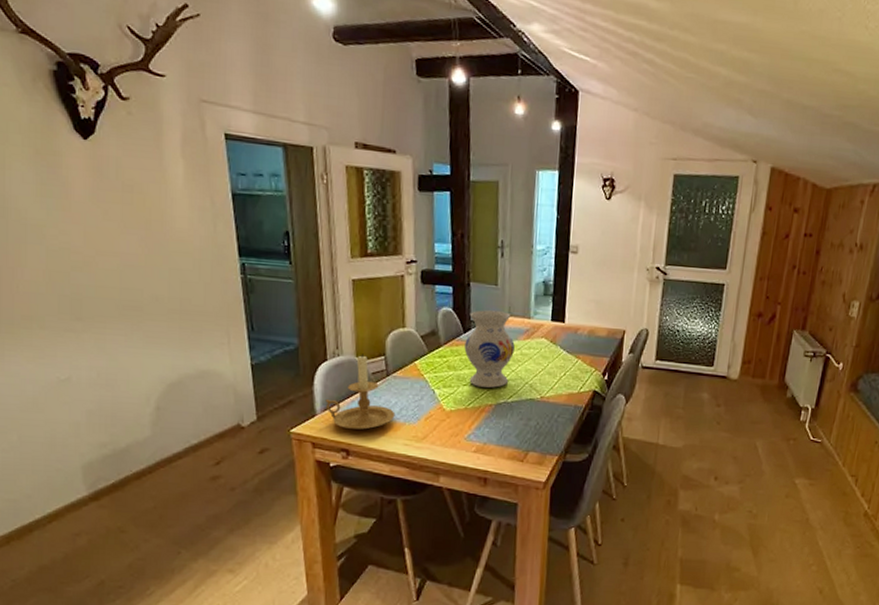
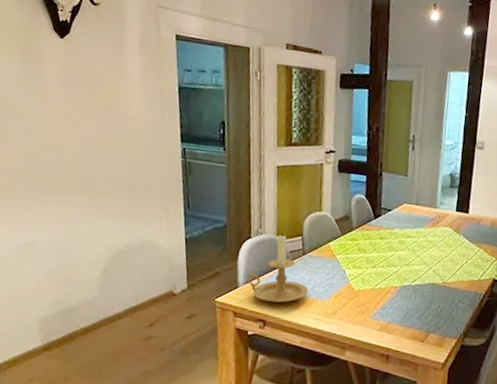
vase: present [464,310,515,388] -> none [374,198,421,271]

